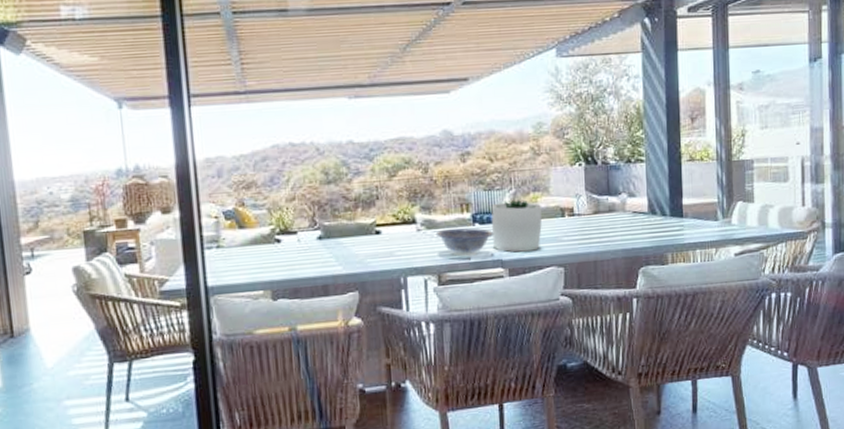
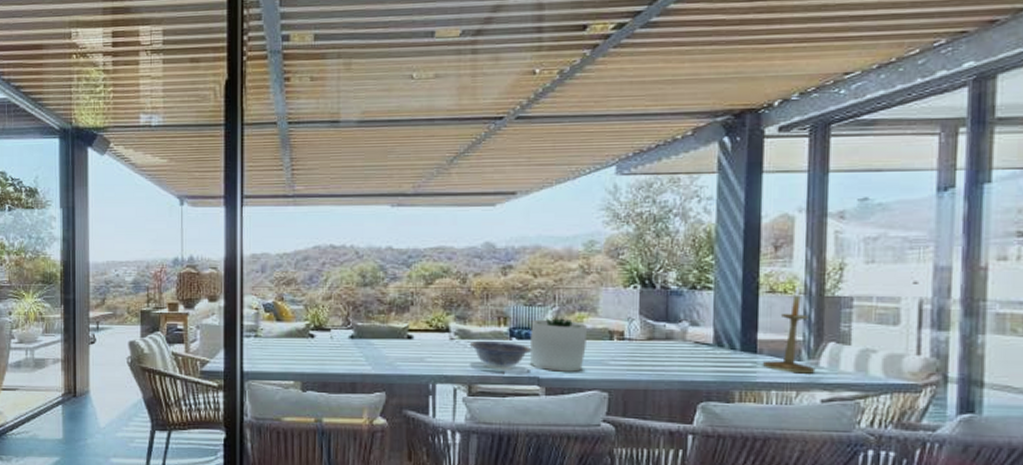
candlestick: none [689,152,729,232] -> present [763,285,816,374]

